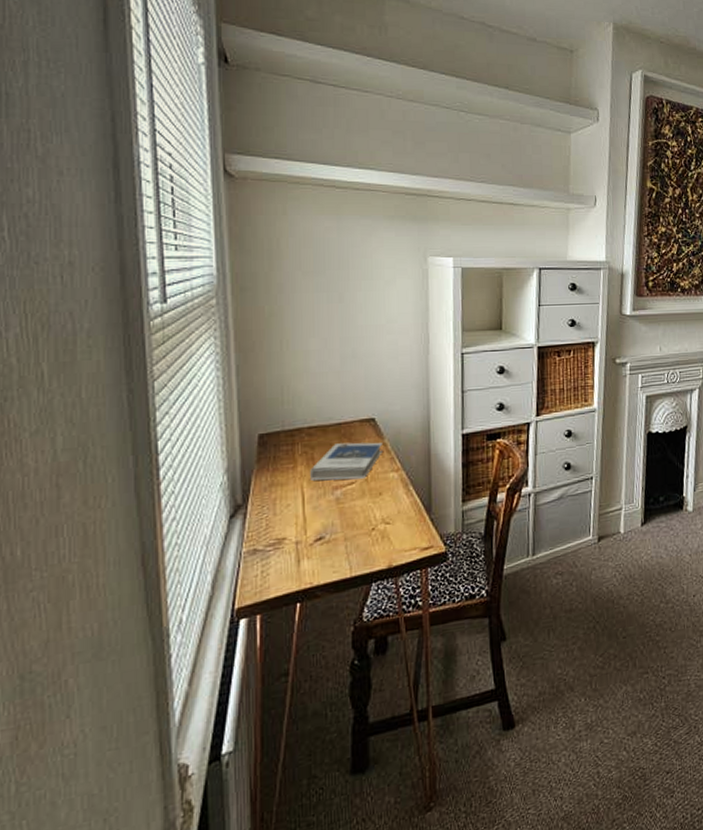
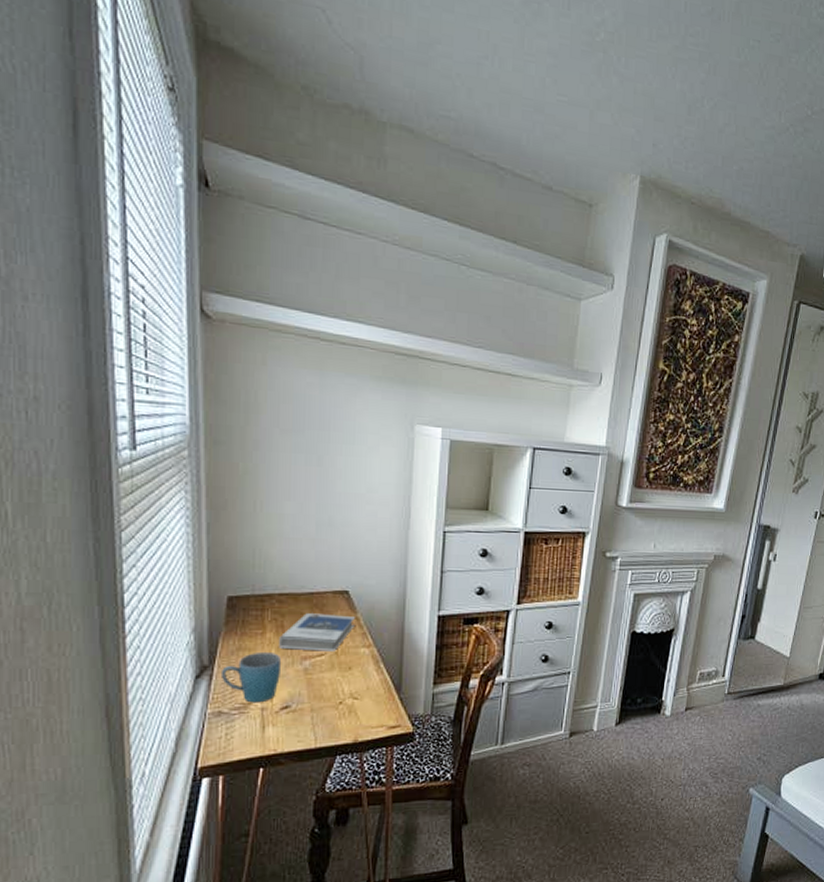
mug: none [255,484,313,538] -> present [222,651,281,703]

